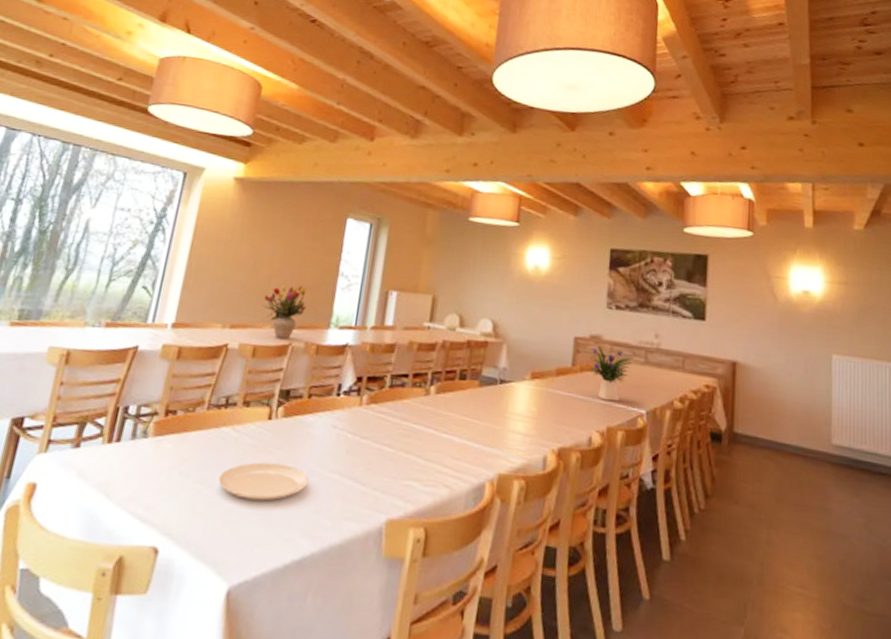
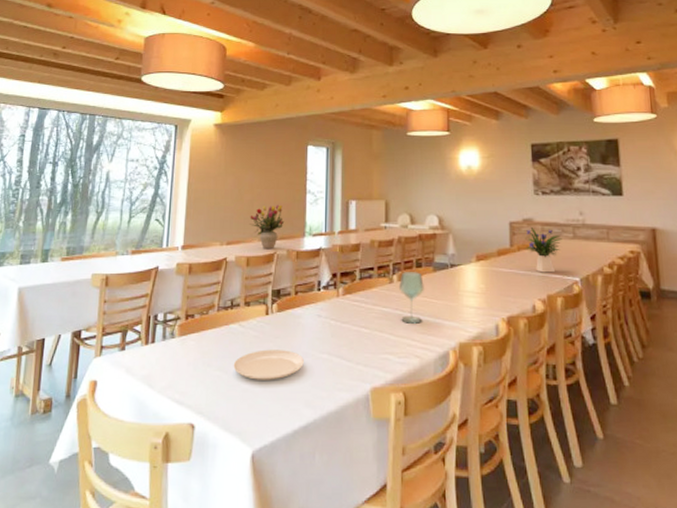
wine glass: none [433,383,466,447] -> present [399,272,424,324]

